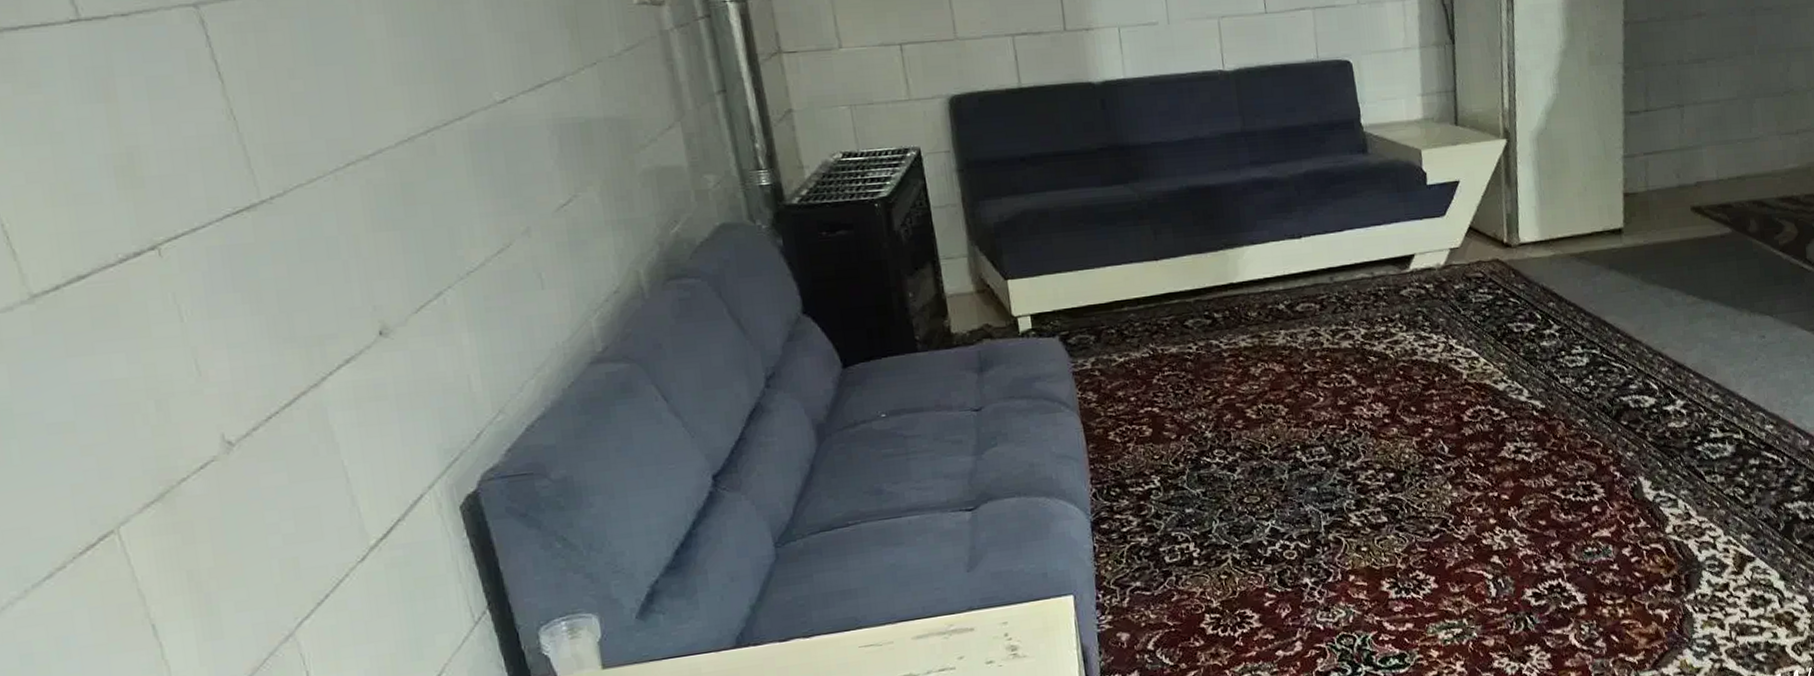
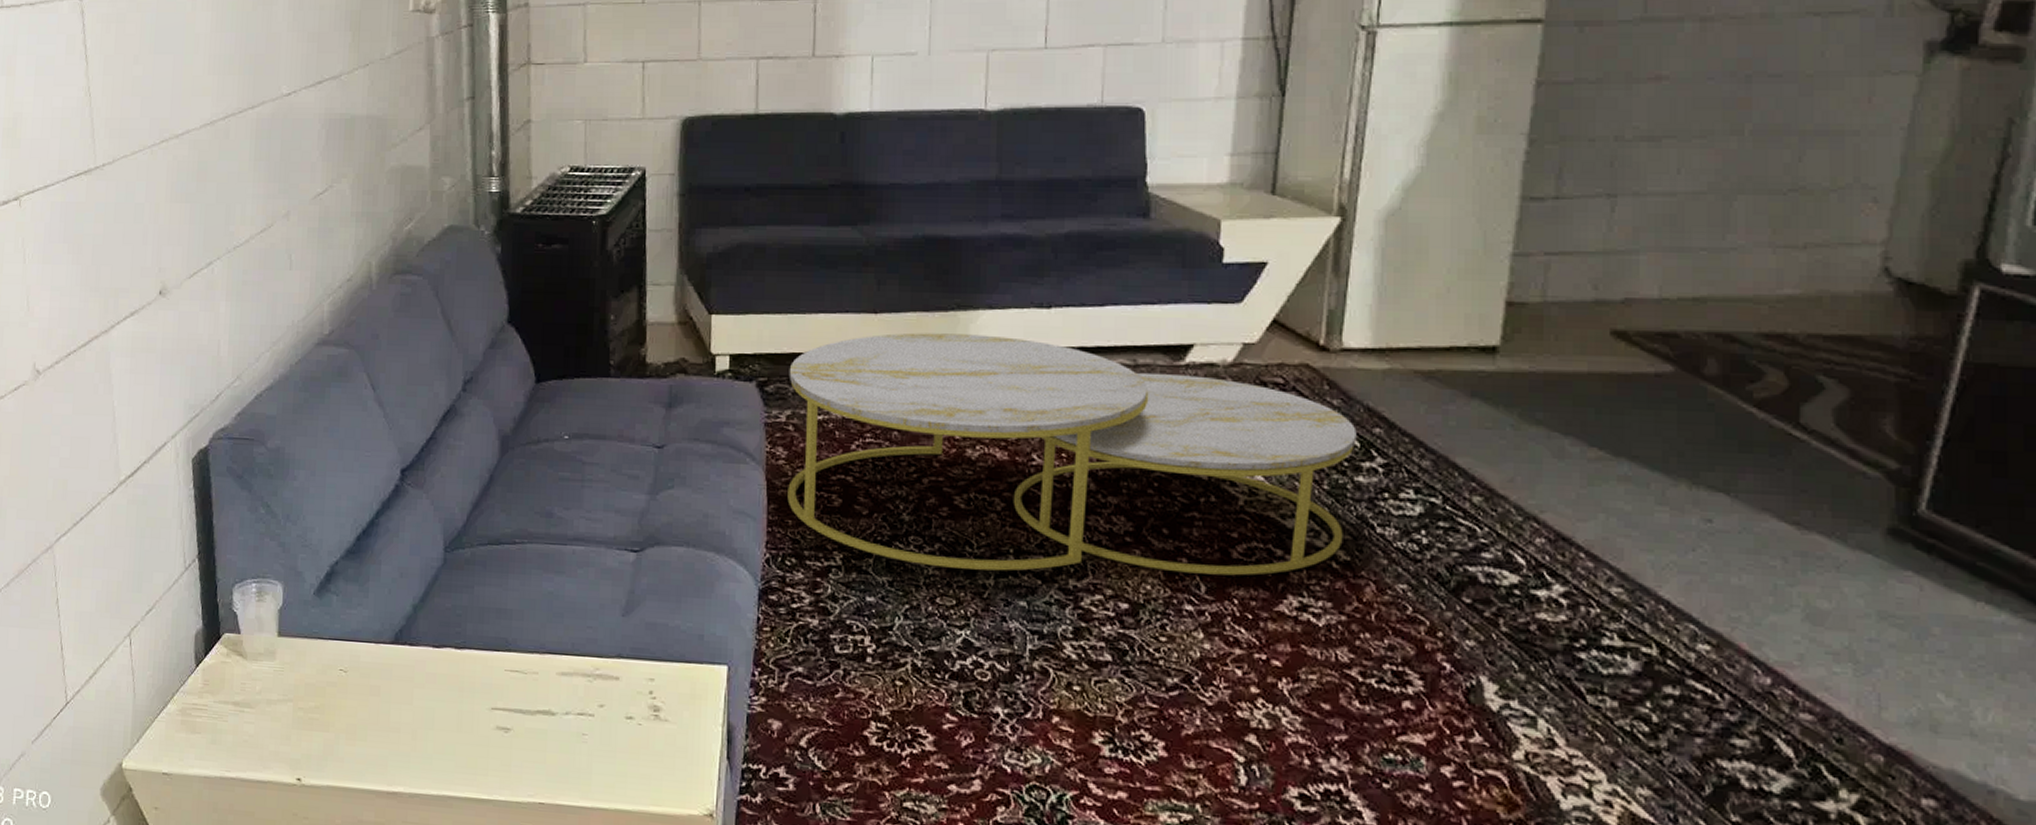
coffee table: none [1087,266,1539,473] -> present [787,332,1357,576]

